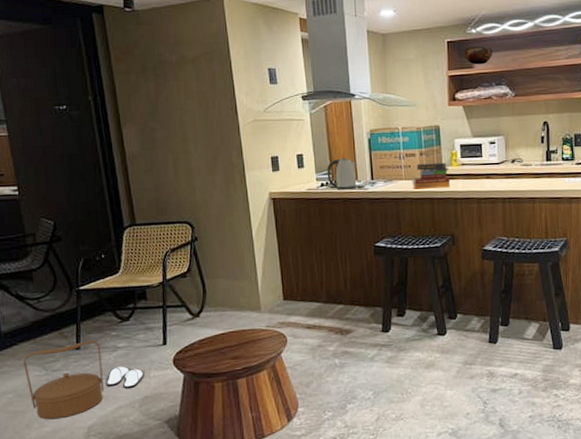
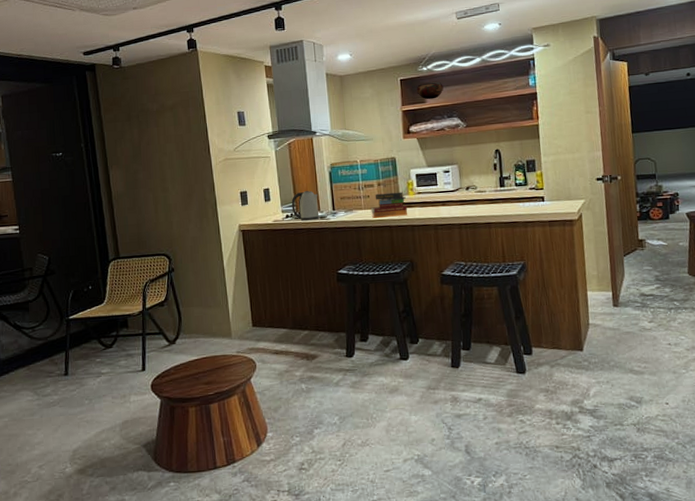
basket: present [23,340,104,420] -> none [18,366,88,443]
slippers: present [106,366,144,388] -> none [90,391,125,413]

